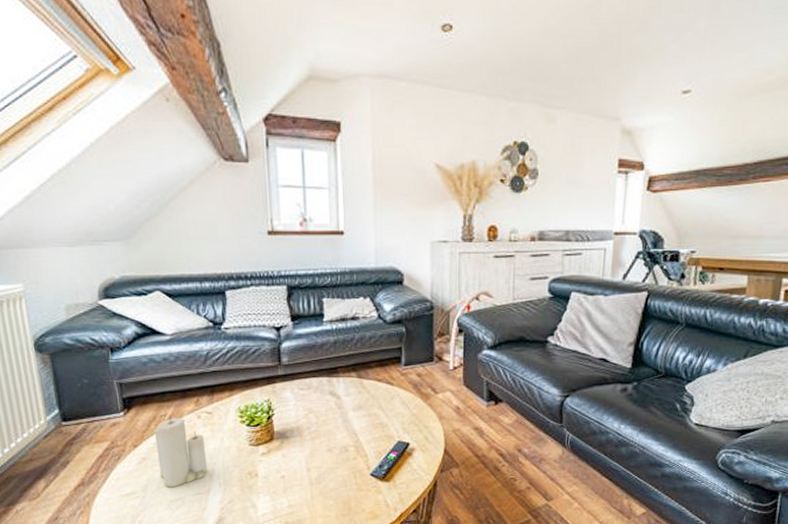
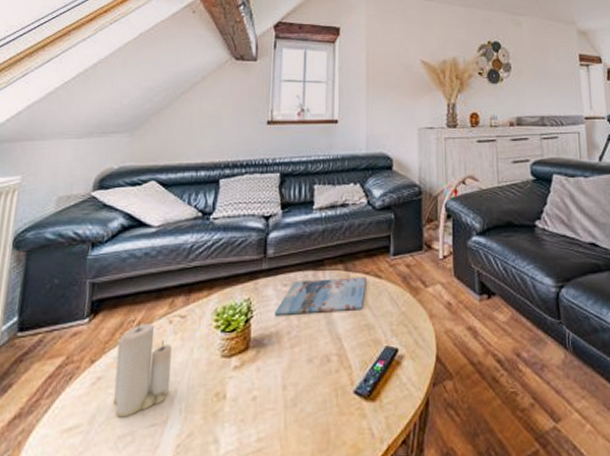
magazine: none [294,384,379,414] -> present [274,277,366,315]

